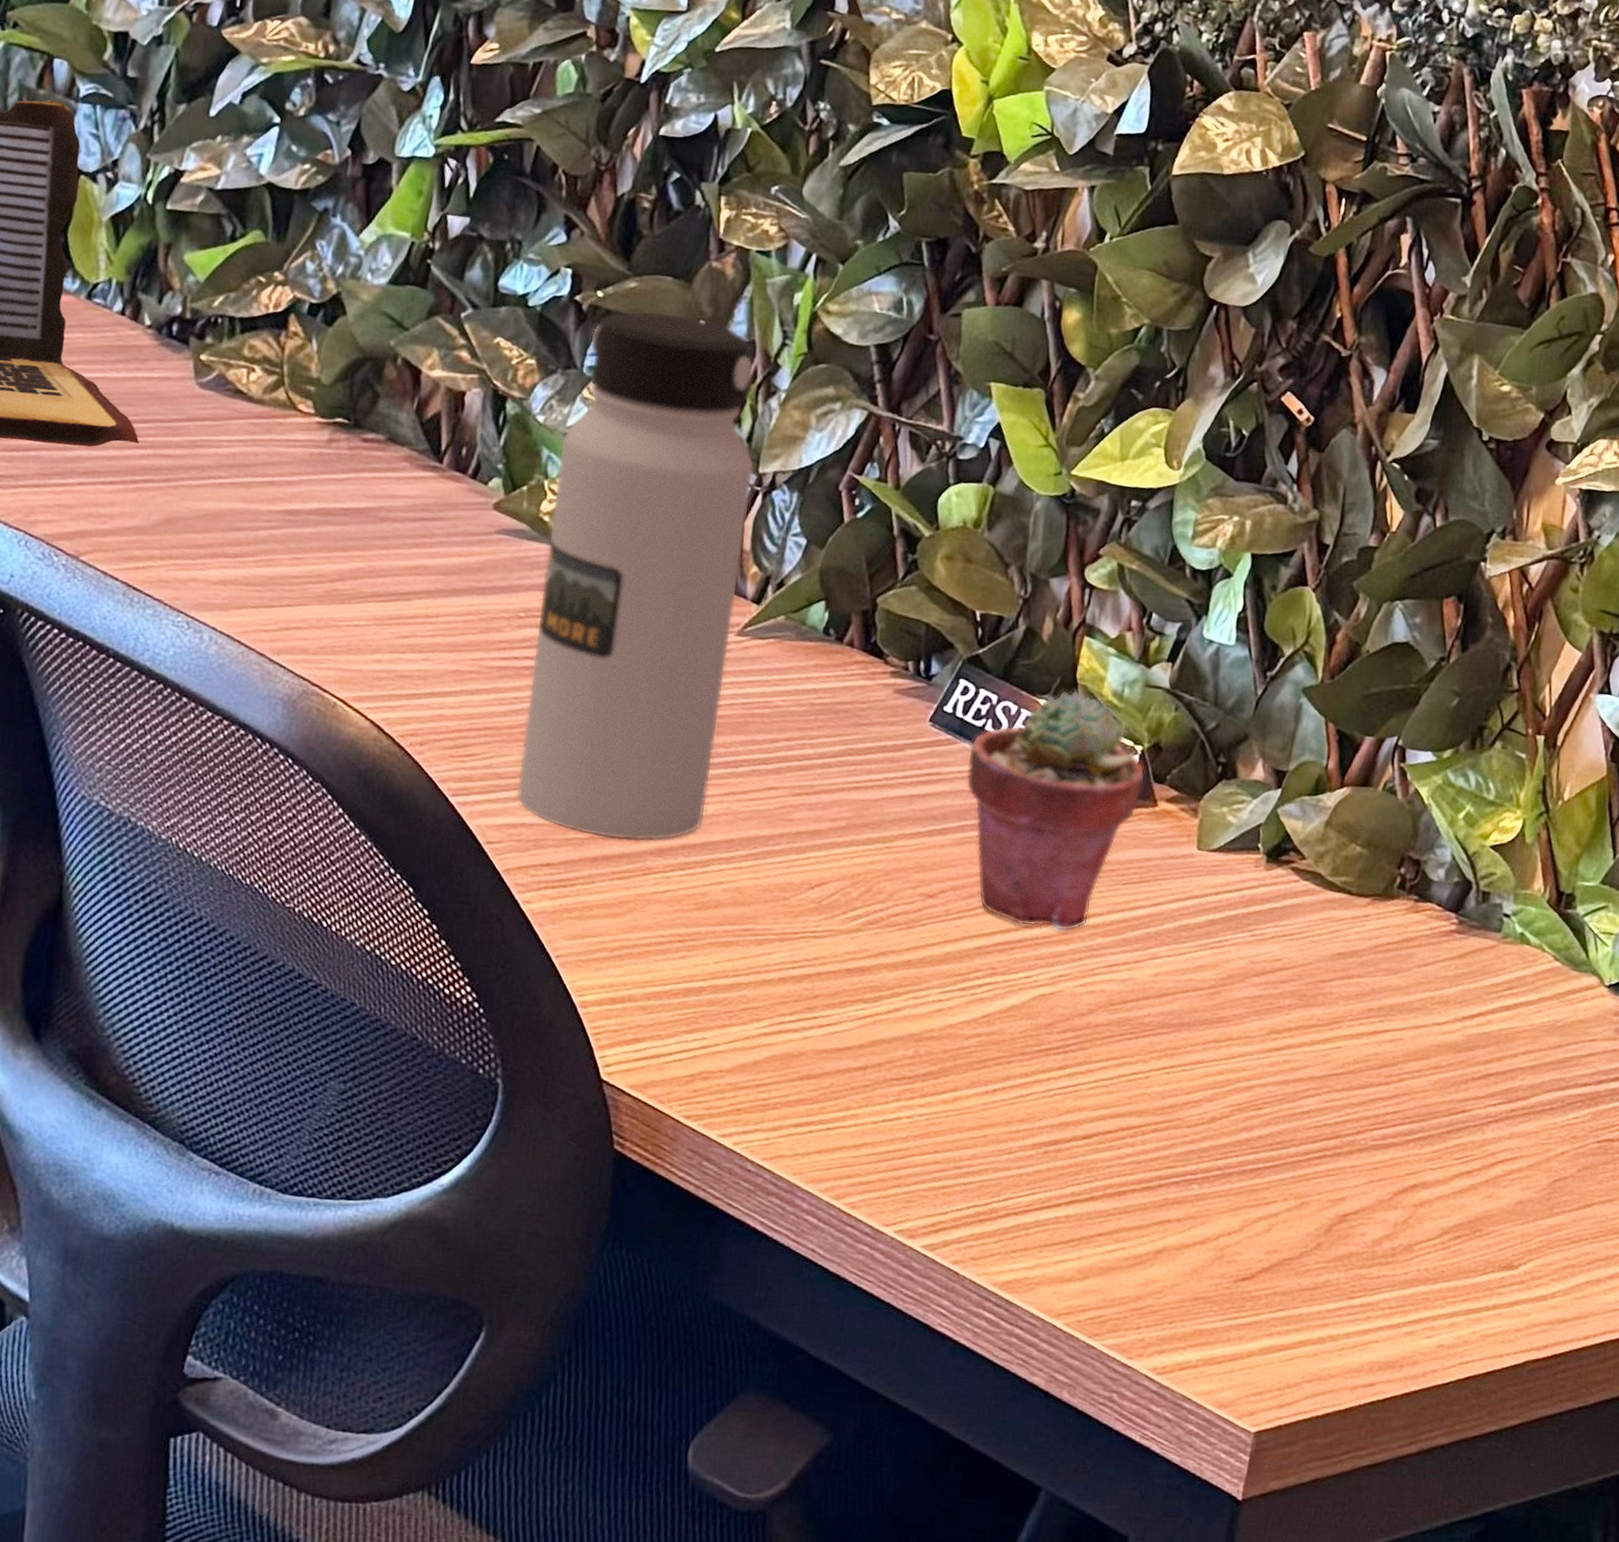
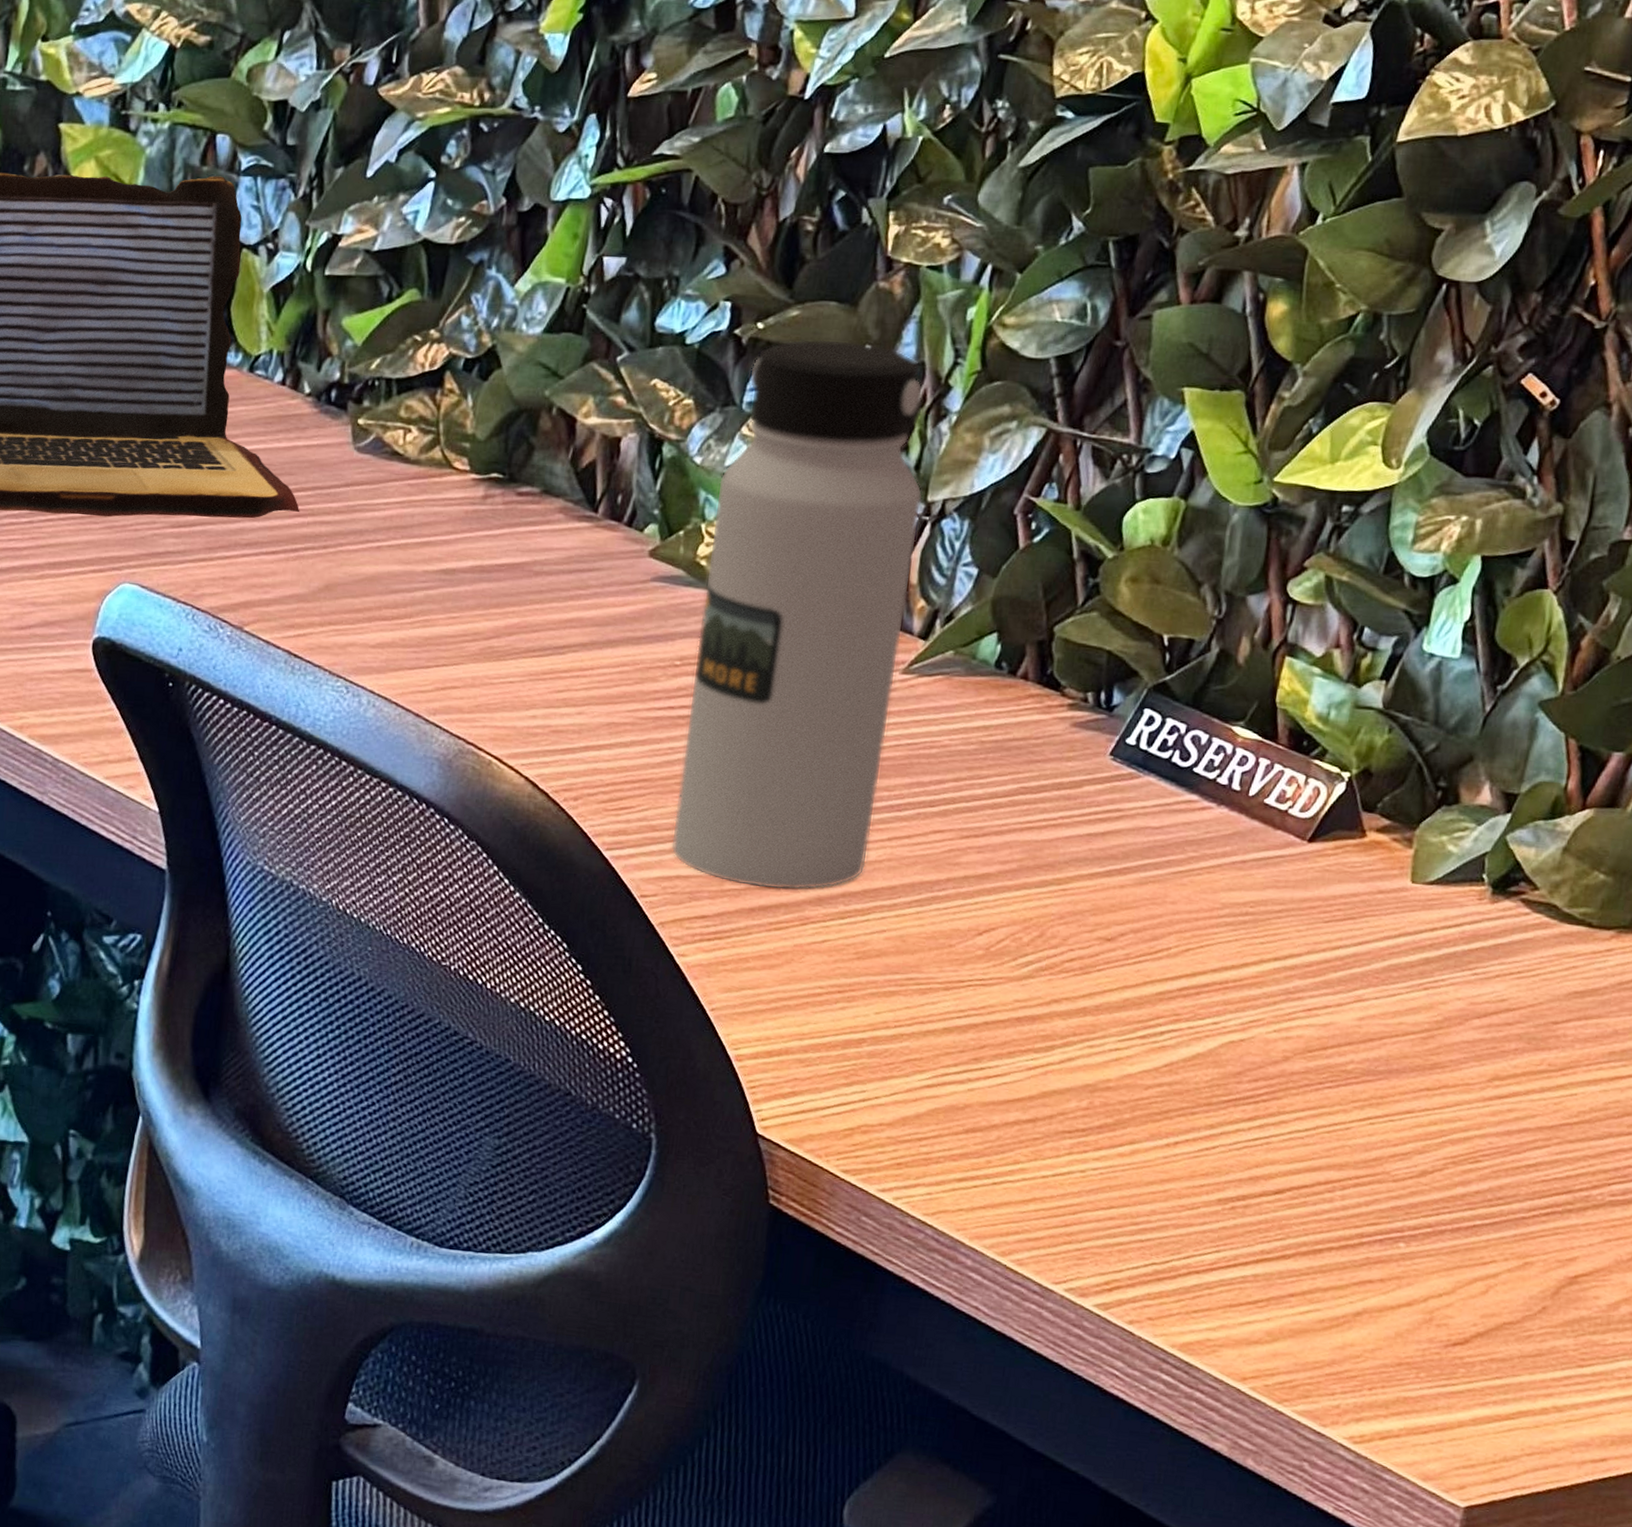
potted succulent: present [966,690,1146,932] -> none [1149,715,1353,975]

